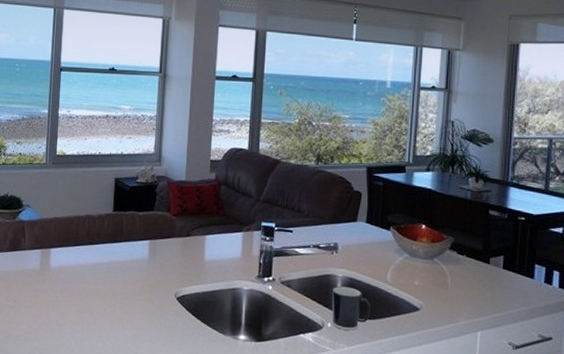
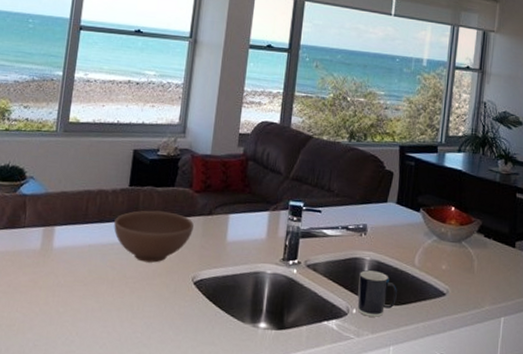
bowl: none [102,233,173,280] -> present [114,210,194,263]

